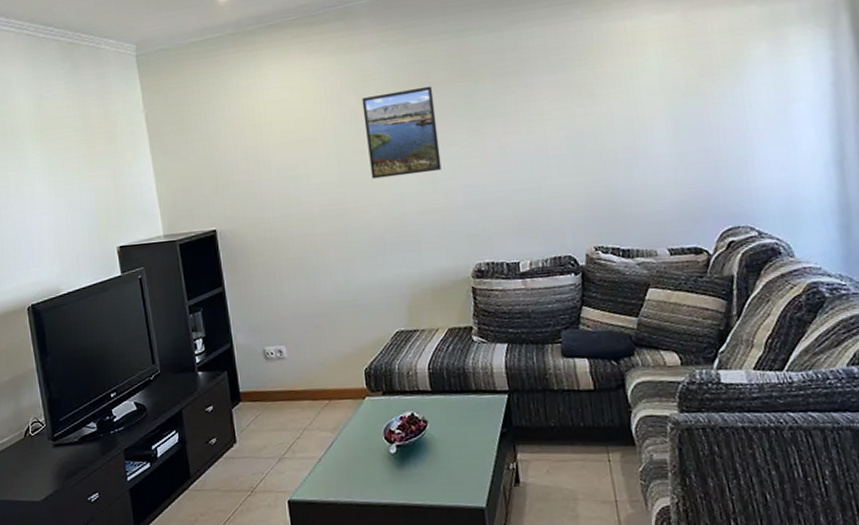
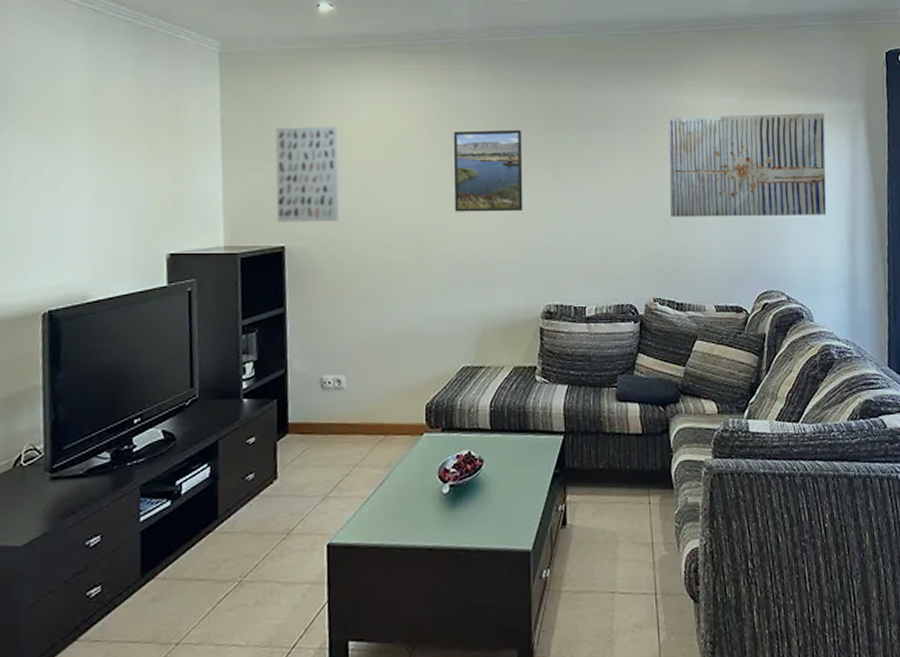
wall art: none [194,109,263,208] -> present [275,126,341,222]
wall art: none [595,13,804,157] -> present [668,113,827,217]

